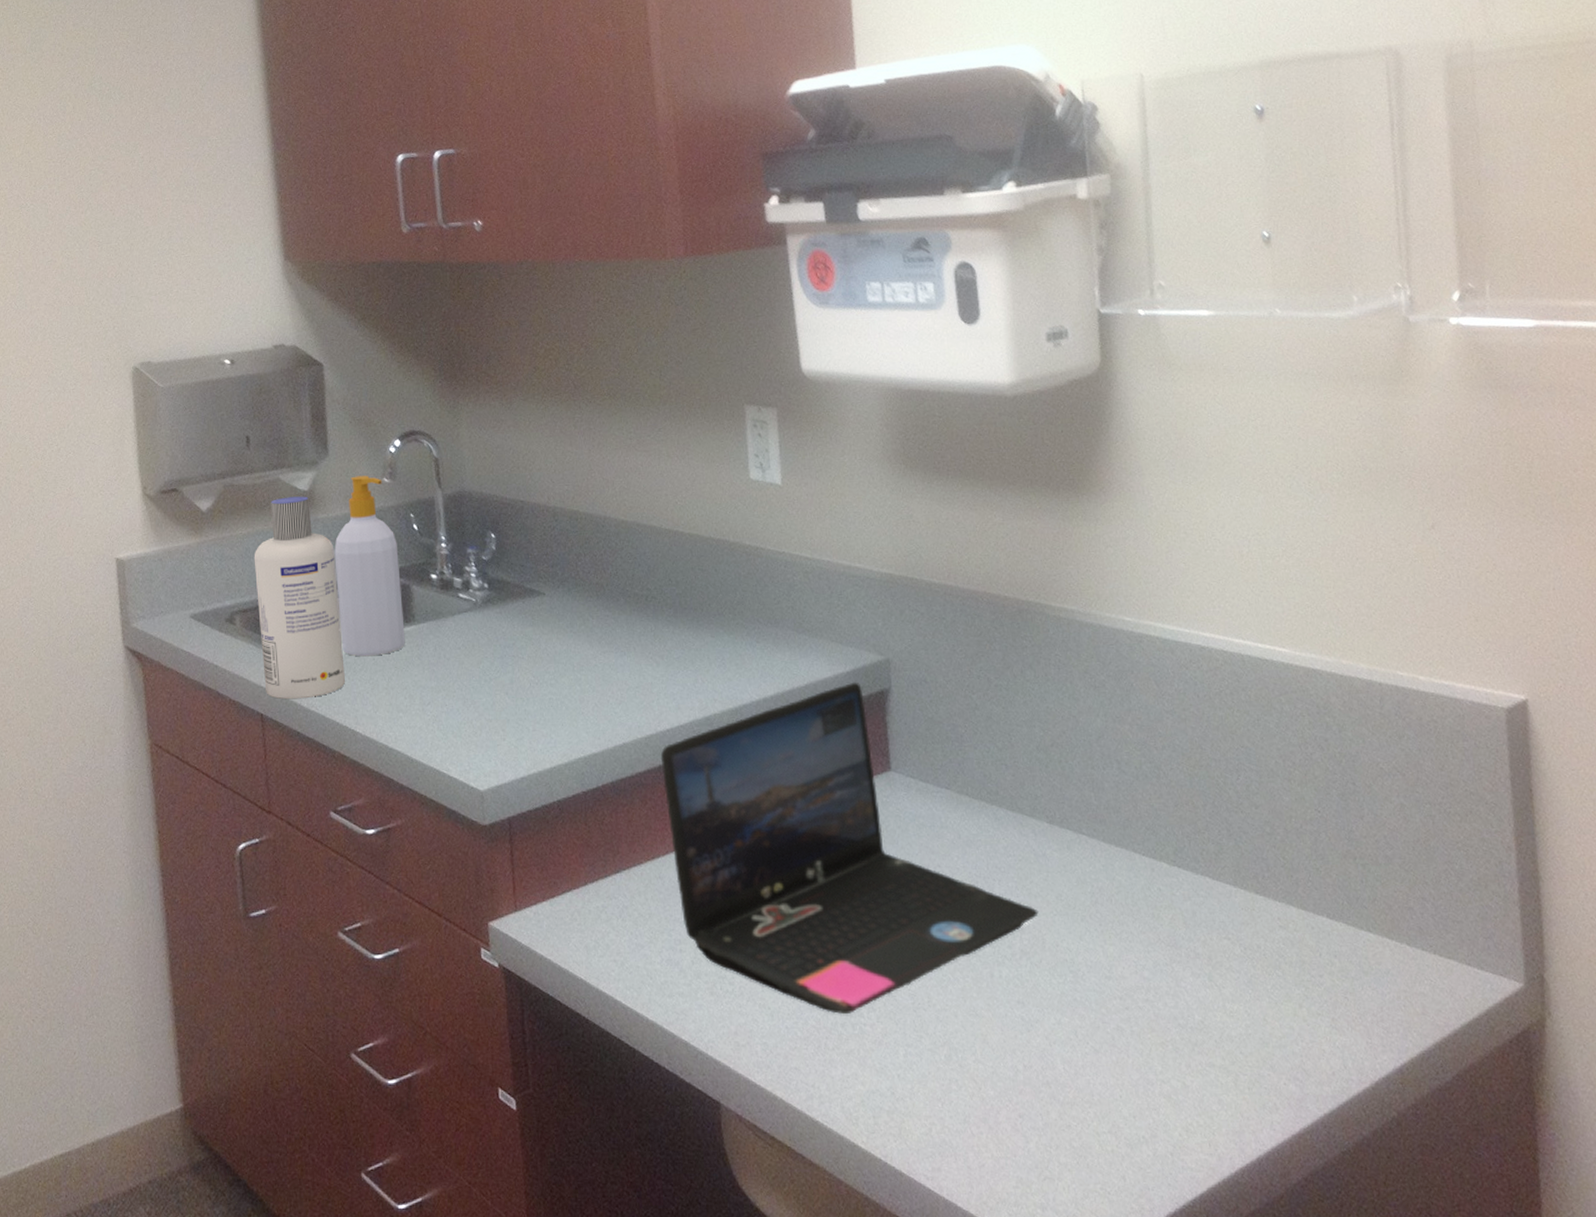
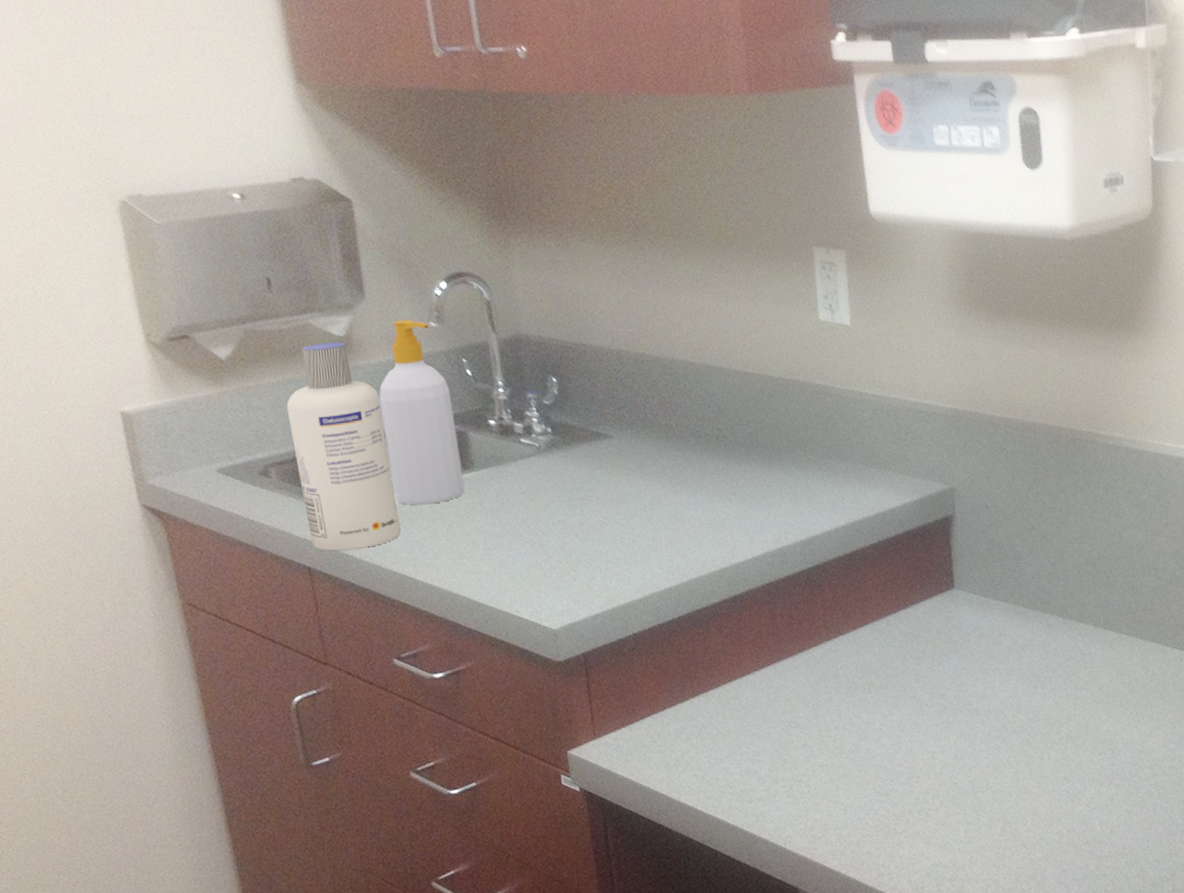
laptop: present [660,682,1039,1015] -> none [735,510,1083,803]

